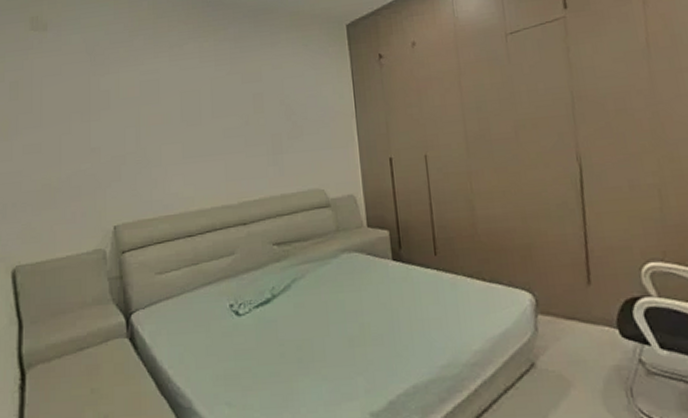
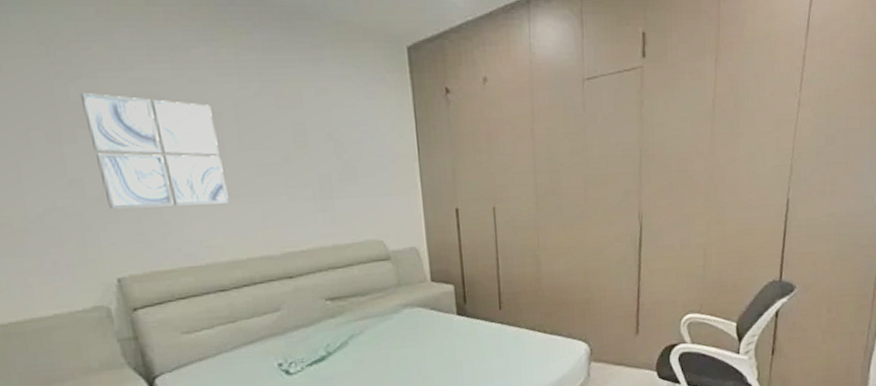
wall art: none [106,83,201,170] -> present [79,93,229,209]

